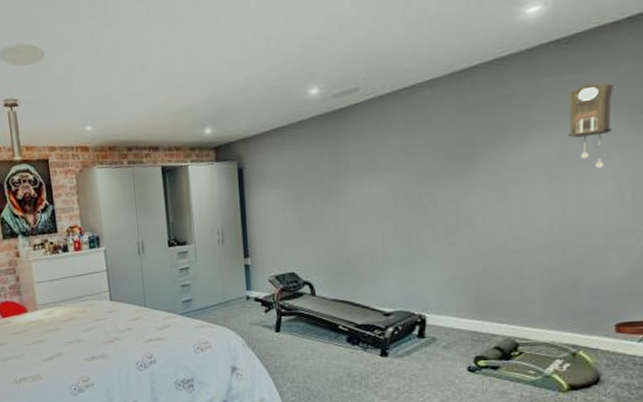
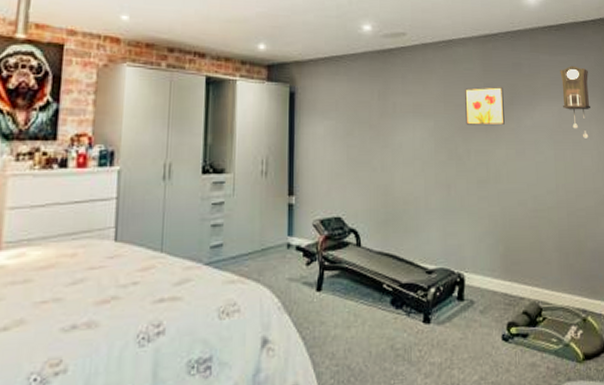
wall art: none [432,126,483,174] -> present [465,87,505,126]

